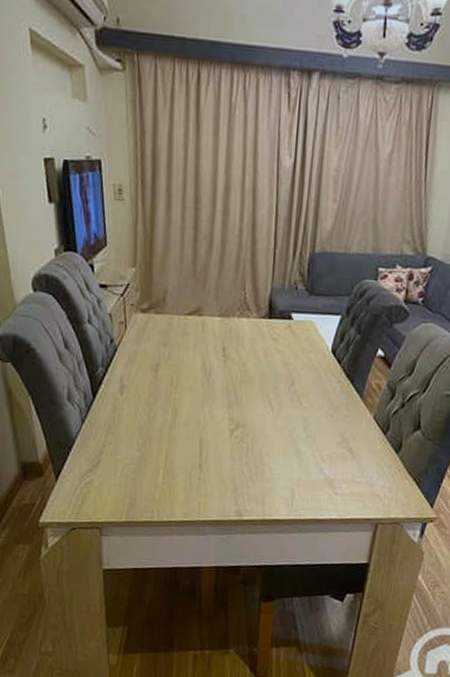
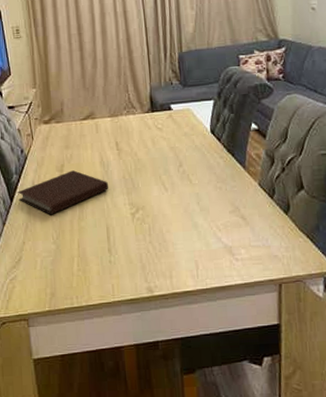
notebook: none [101,372,208,419] -> present [17,170,108,215]

